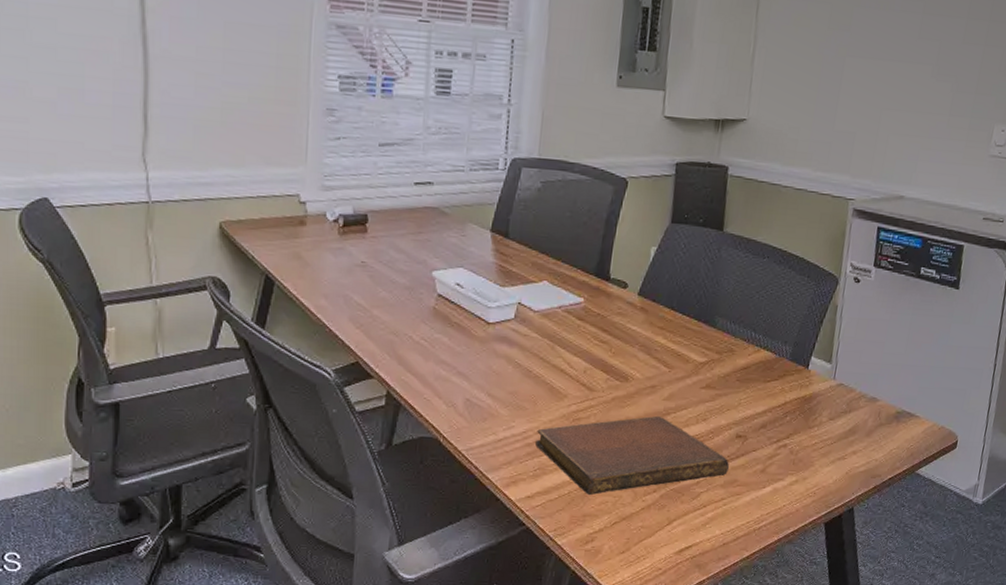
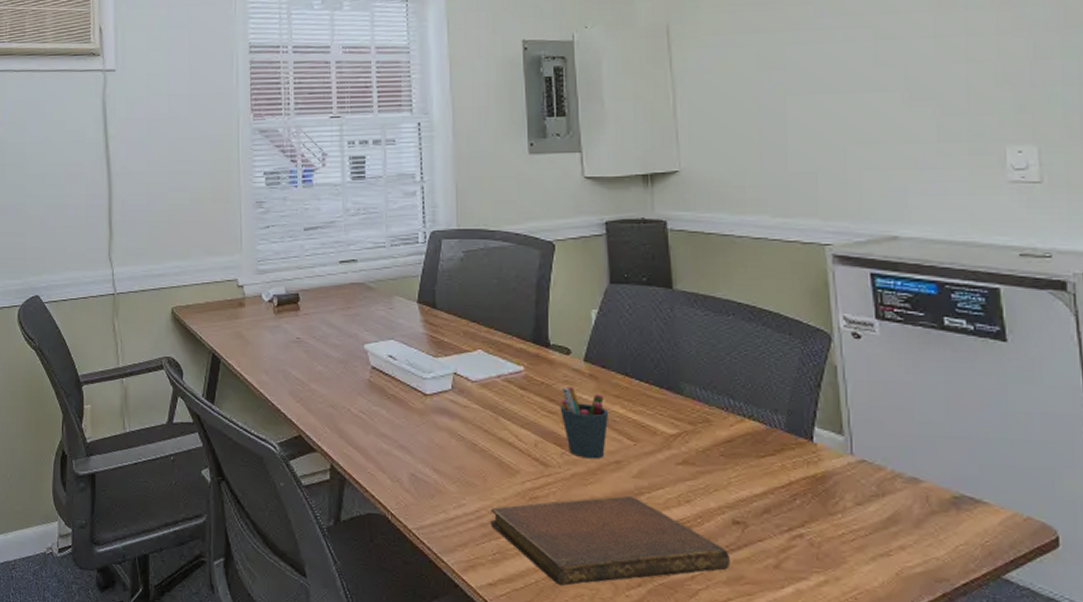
pen holder: none [610,318,653,384] -> present [560,387,609,459]

